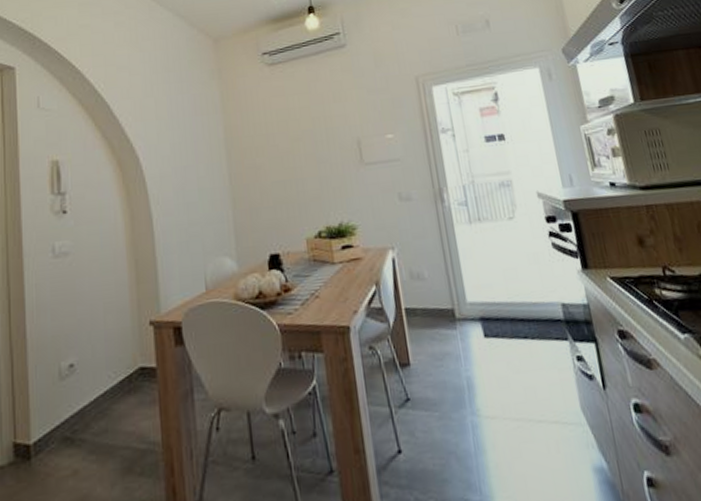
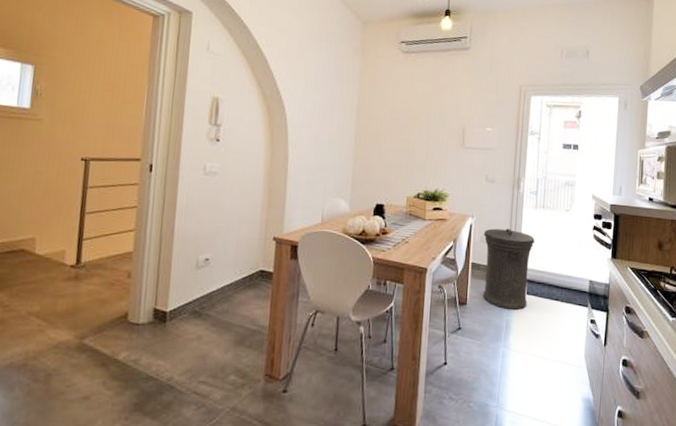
trash can: none [411,255,489,363] -> present [483,228,535,310]

